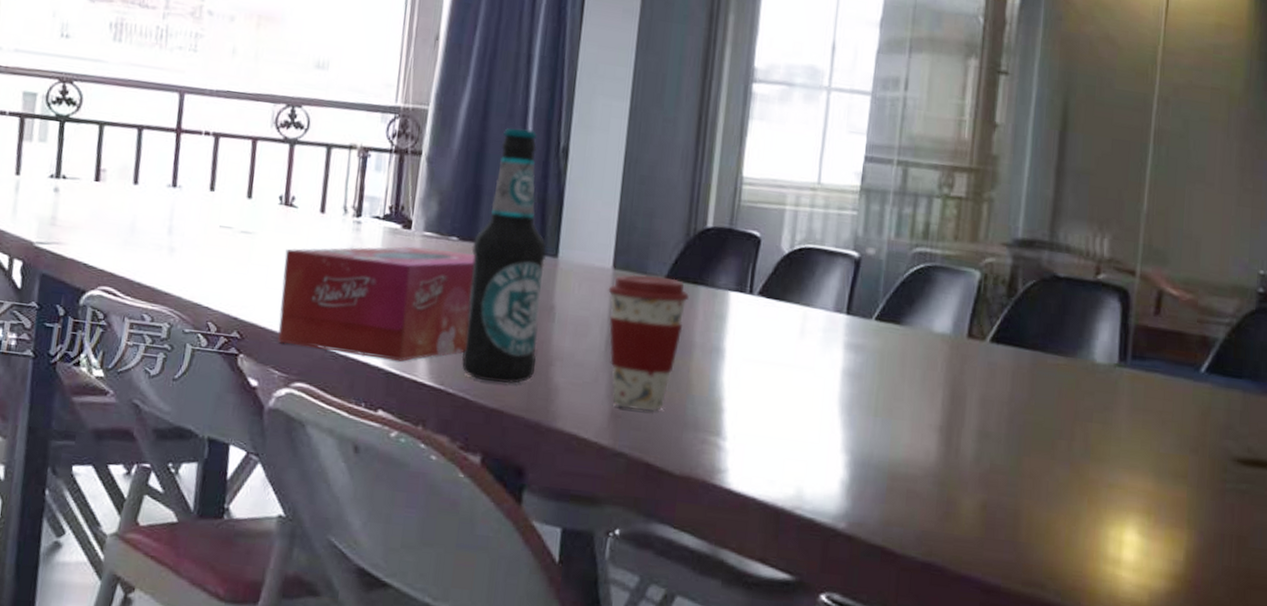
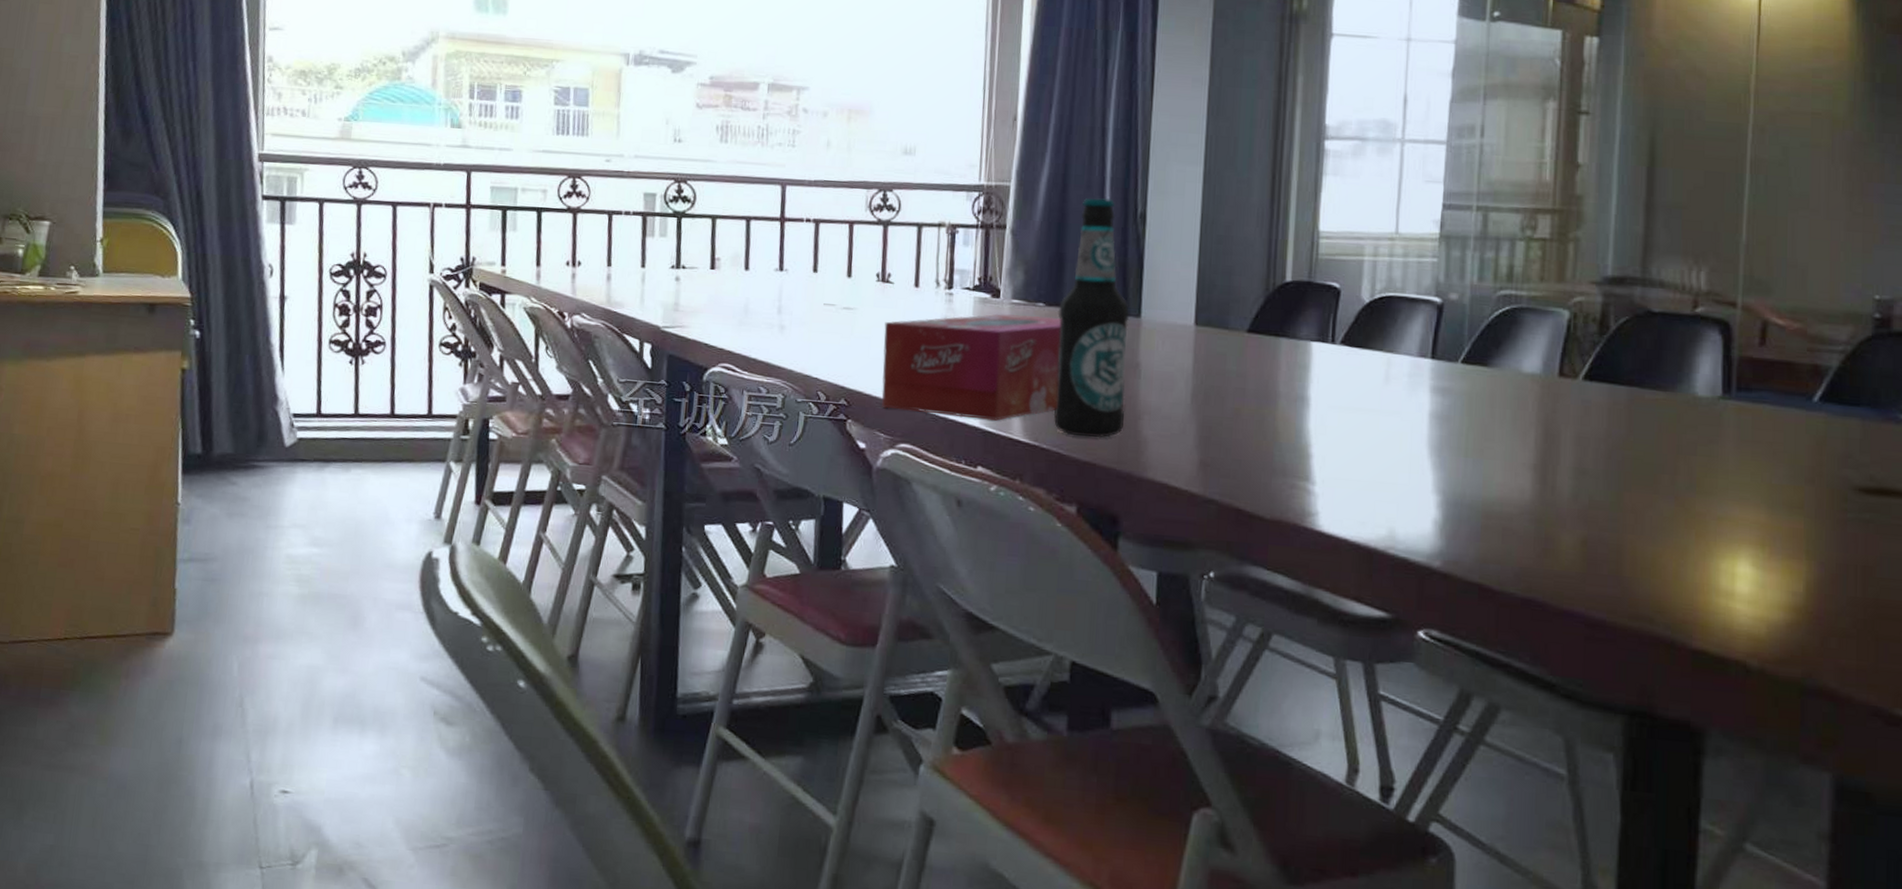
coffee cup: present [608,274,689,411] -> none [1191,329,1271,459]

